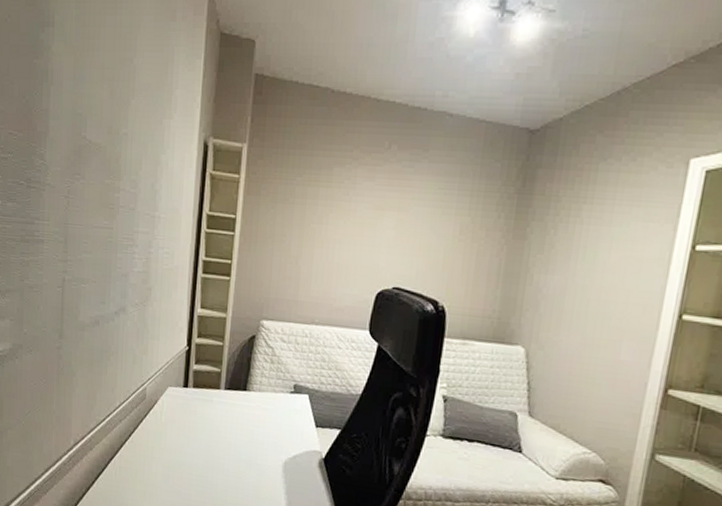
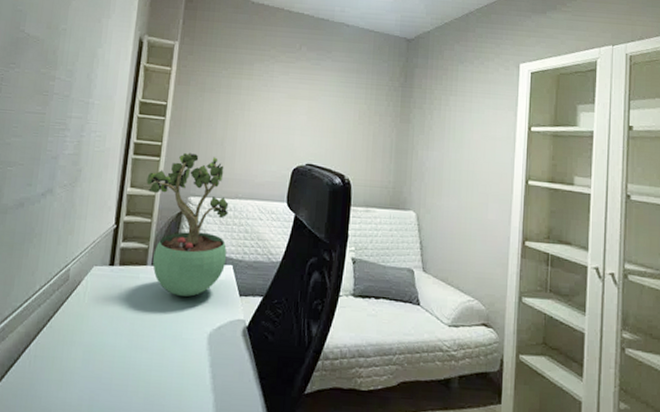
potted plant: none [217,271,305,424] -> present [146,152,229,297]

